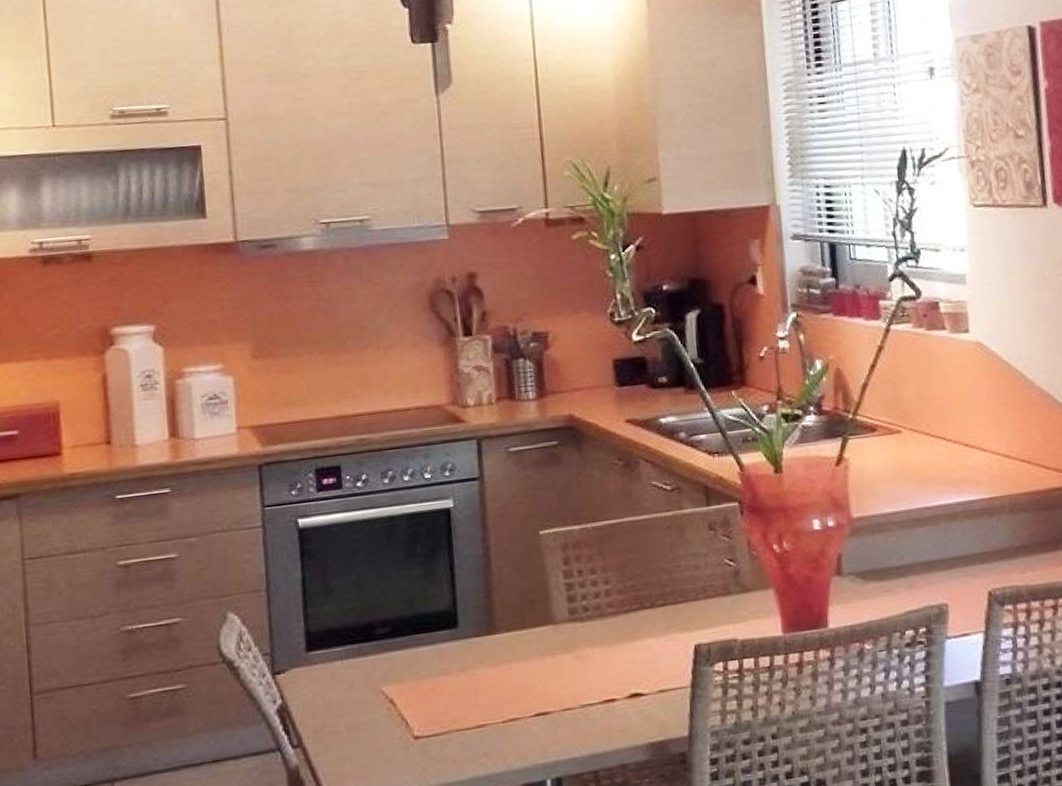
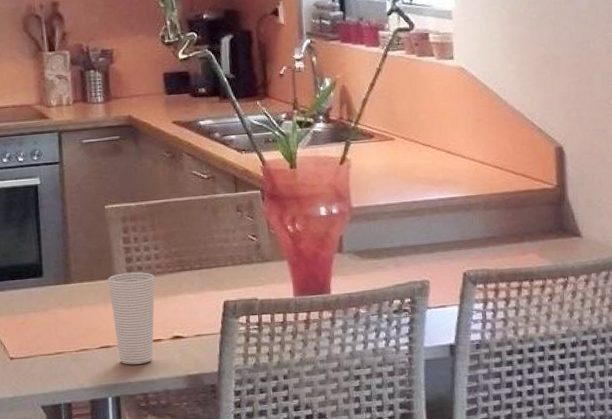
cup: none [544,613,606,735] -> present [107,271,155,365]

